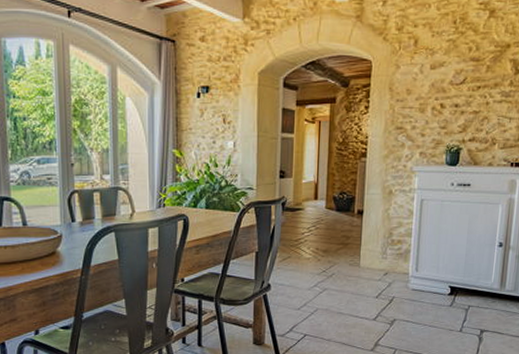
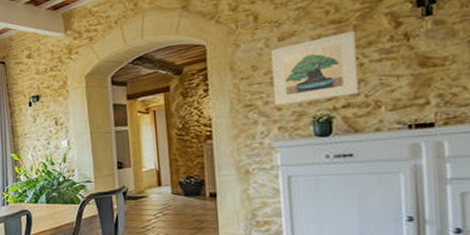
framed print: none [419,70,487,131] -> present [270,30,360,106]

